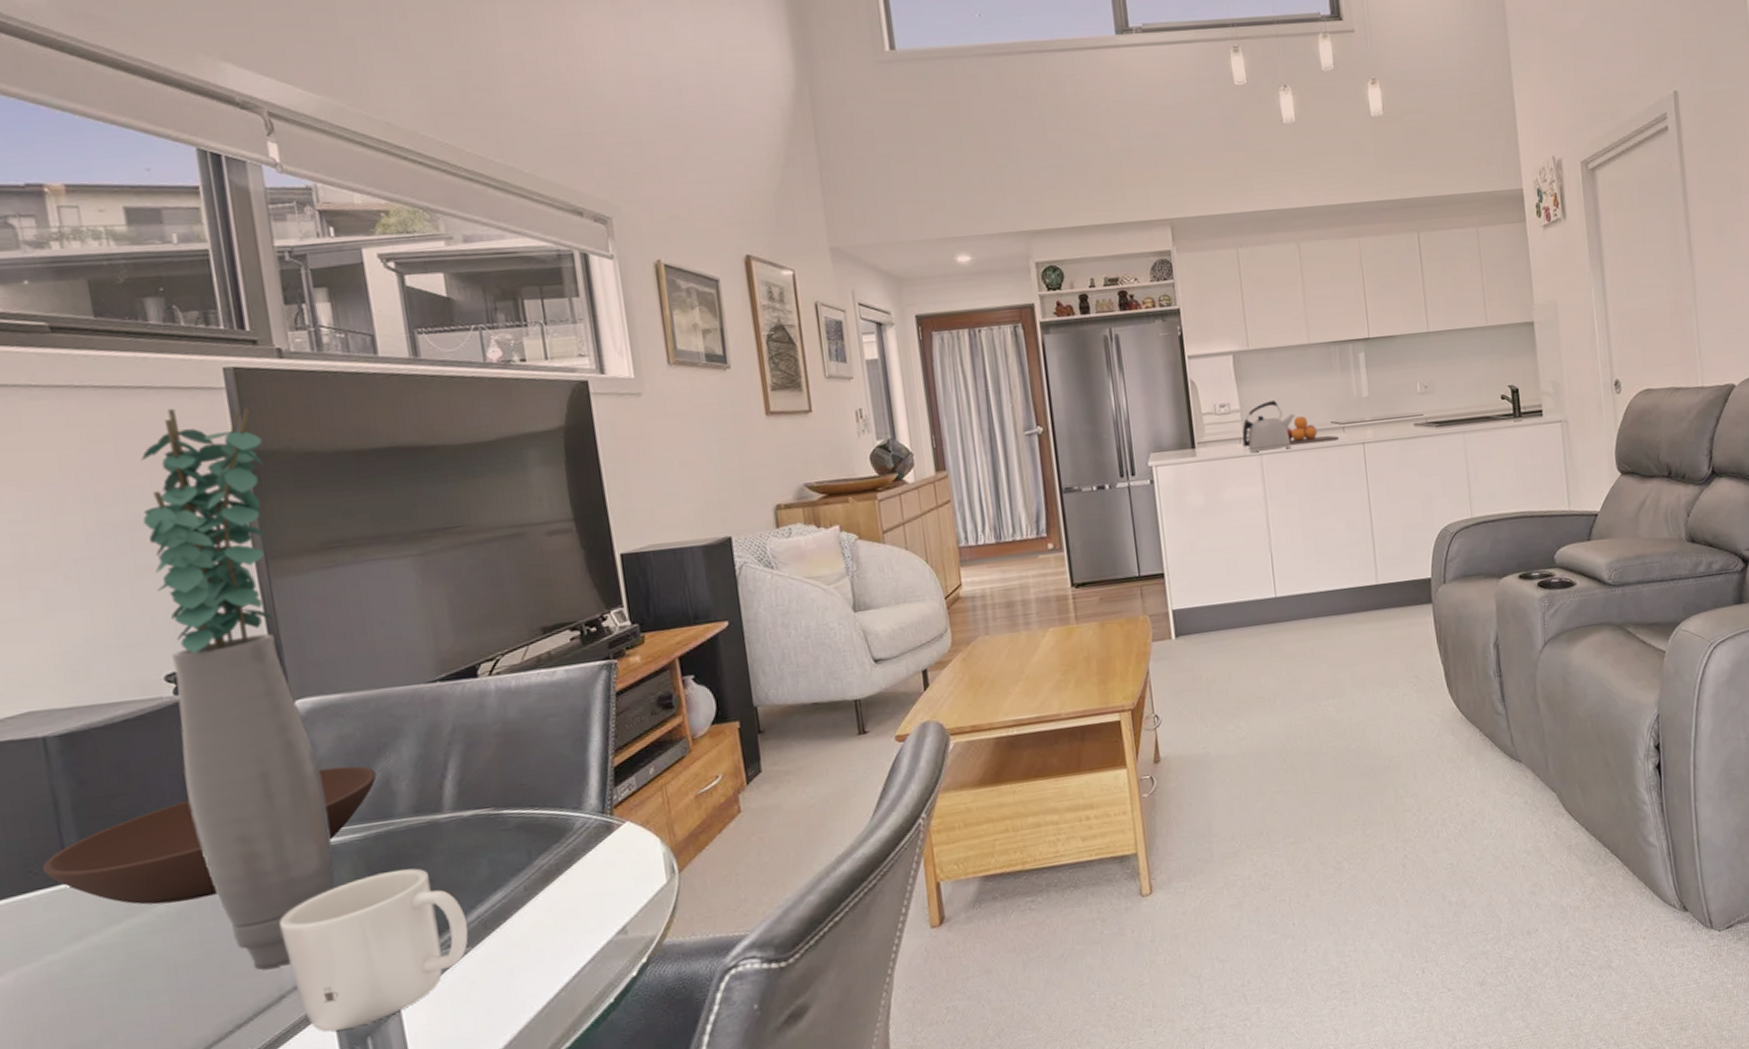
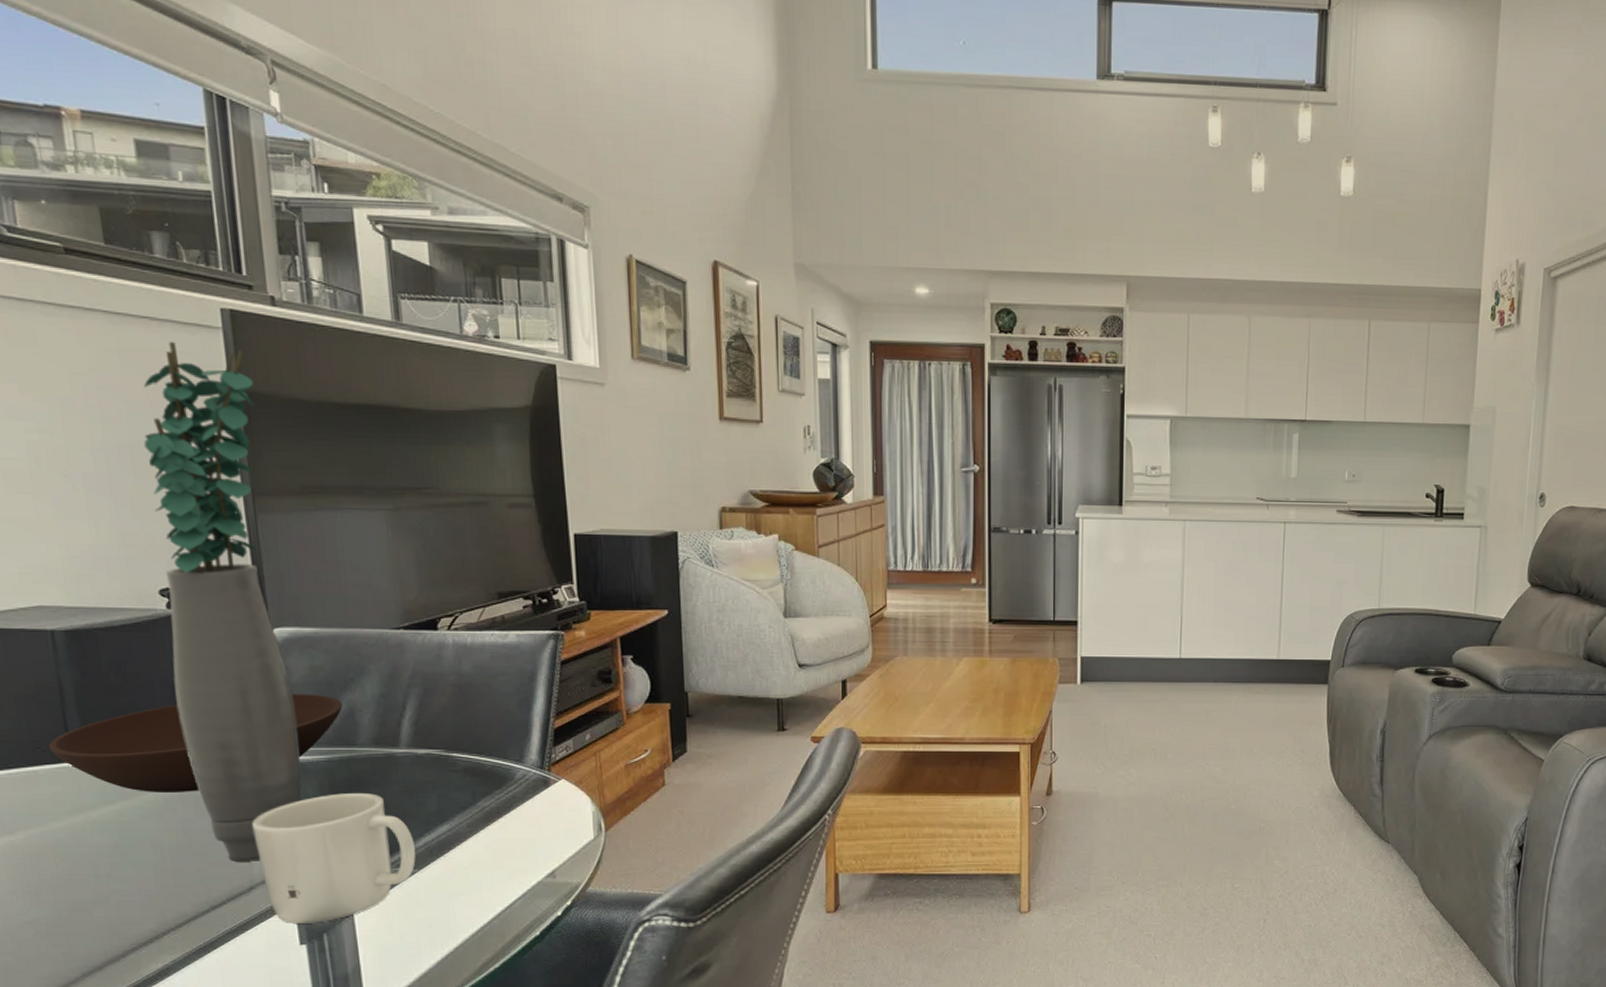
kettle: present [1242,401,1295,453] -> none [1168,469,1223,519]
chopping board: present [1287,416,1340,446] -> none [1212,488,1263,517]

